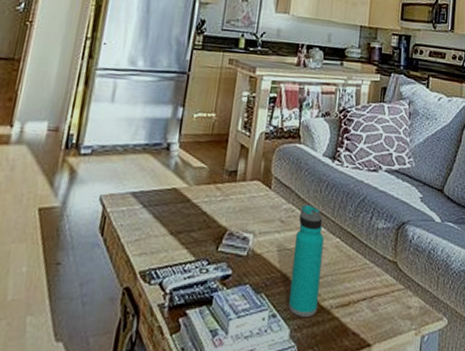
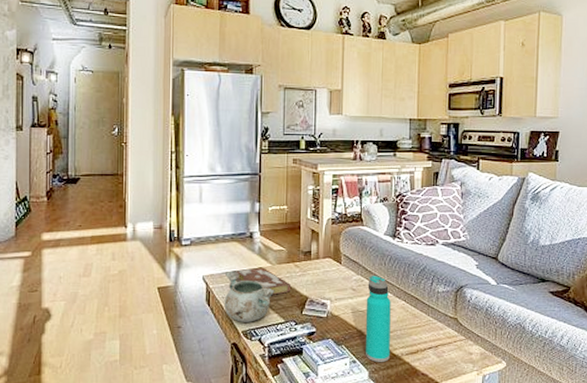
decorative bowl: none [121,190,188,260] -> present [224,270,275,322]
book: none [141,188,208,225] -> present [236,268,290,295]

